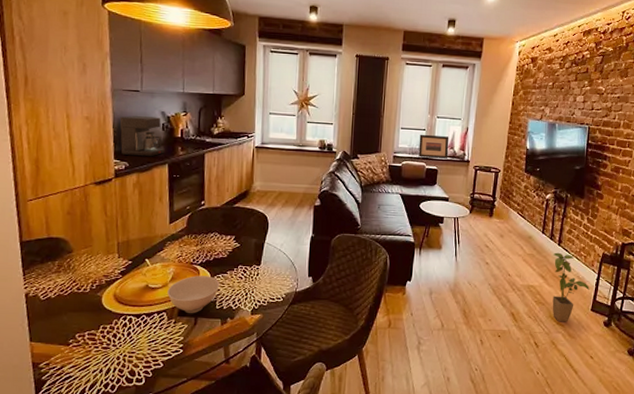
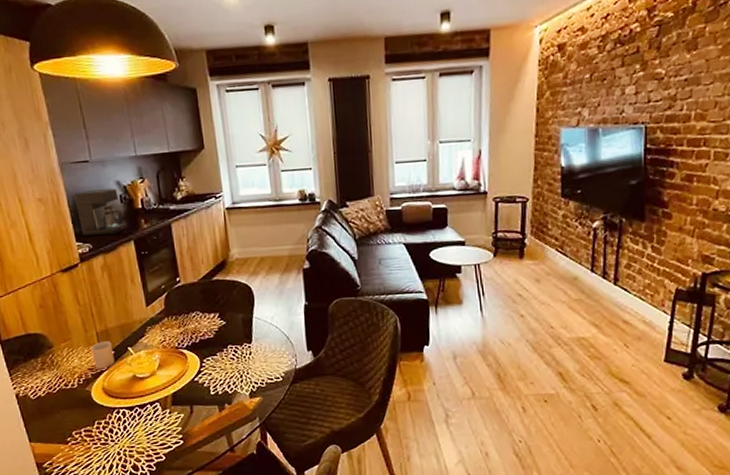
cup: none [109,251,131,277] -> present [91,341,115,369]
bowl: present [167,275,220,314] -> none [156,360,211,403]
picture frame: present [418,134,449,160] -> none [419,165,459,196]
house plant: present [552,252,589,322] -> none [608,293,660,379]

